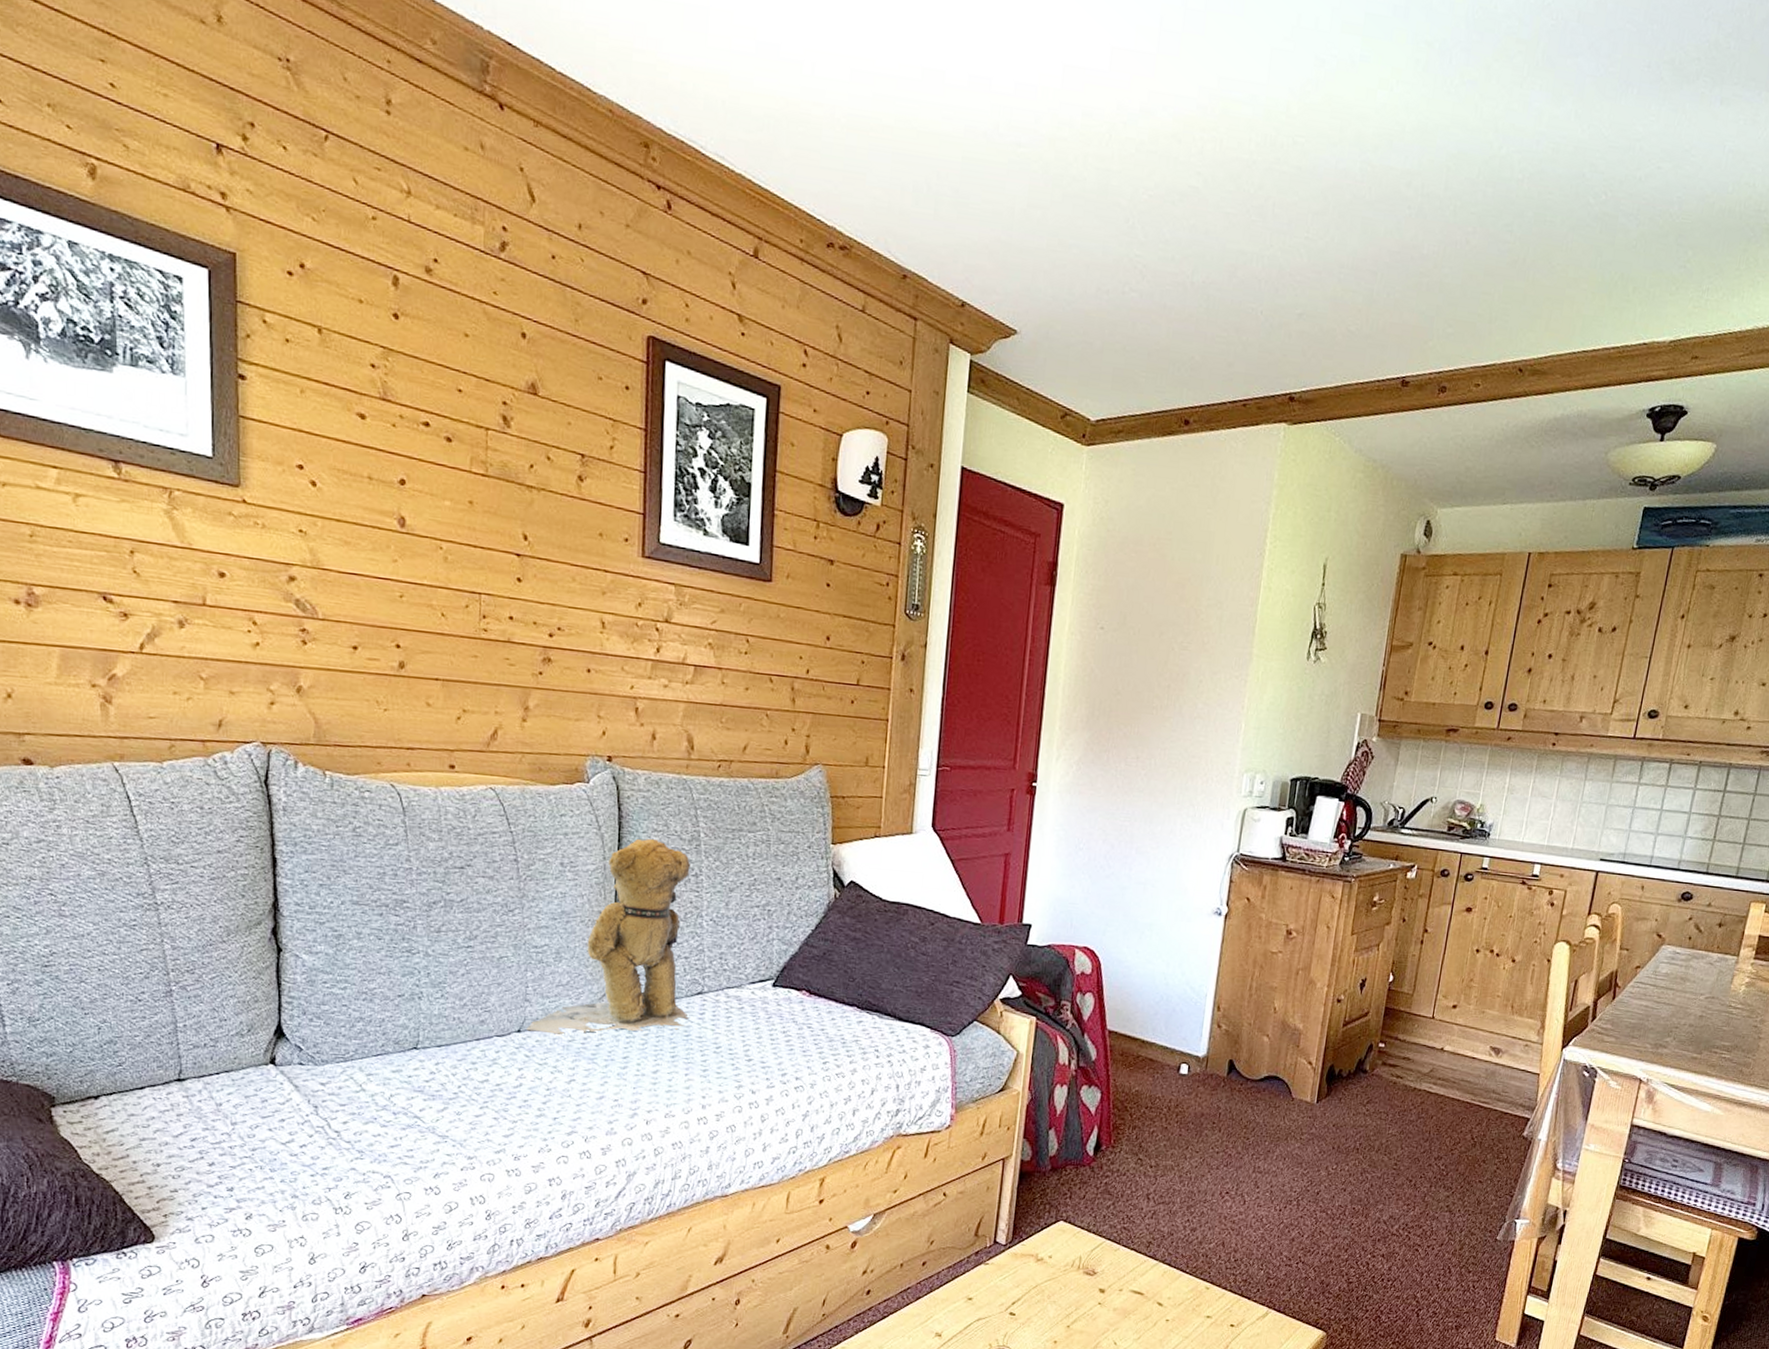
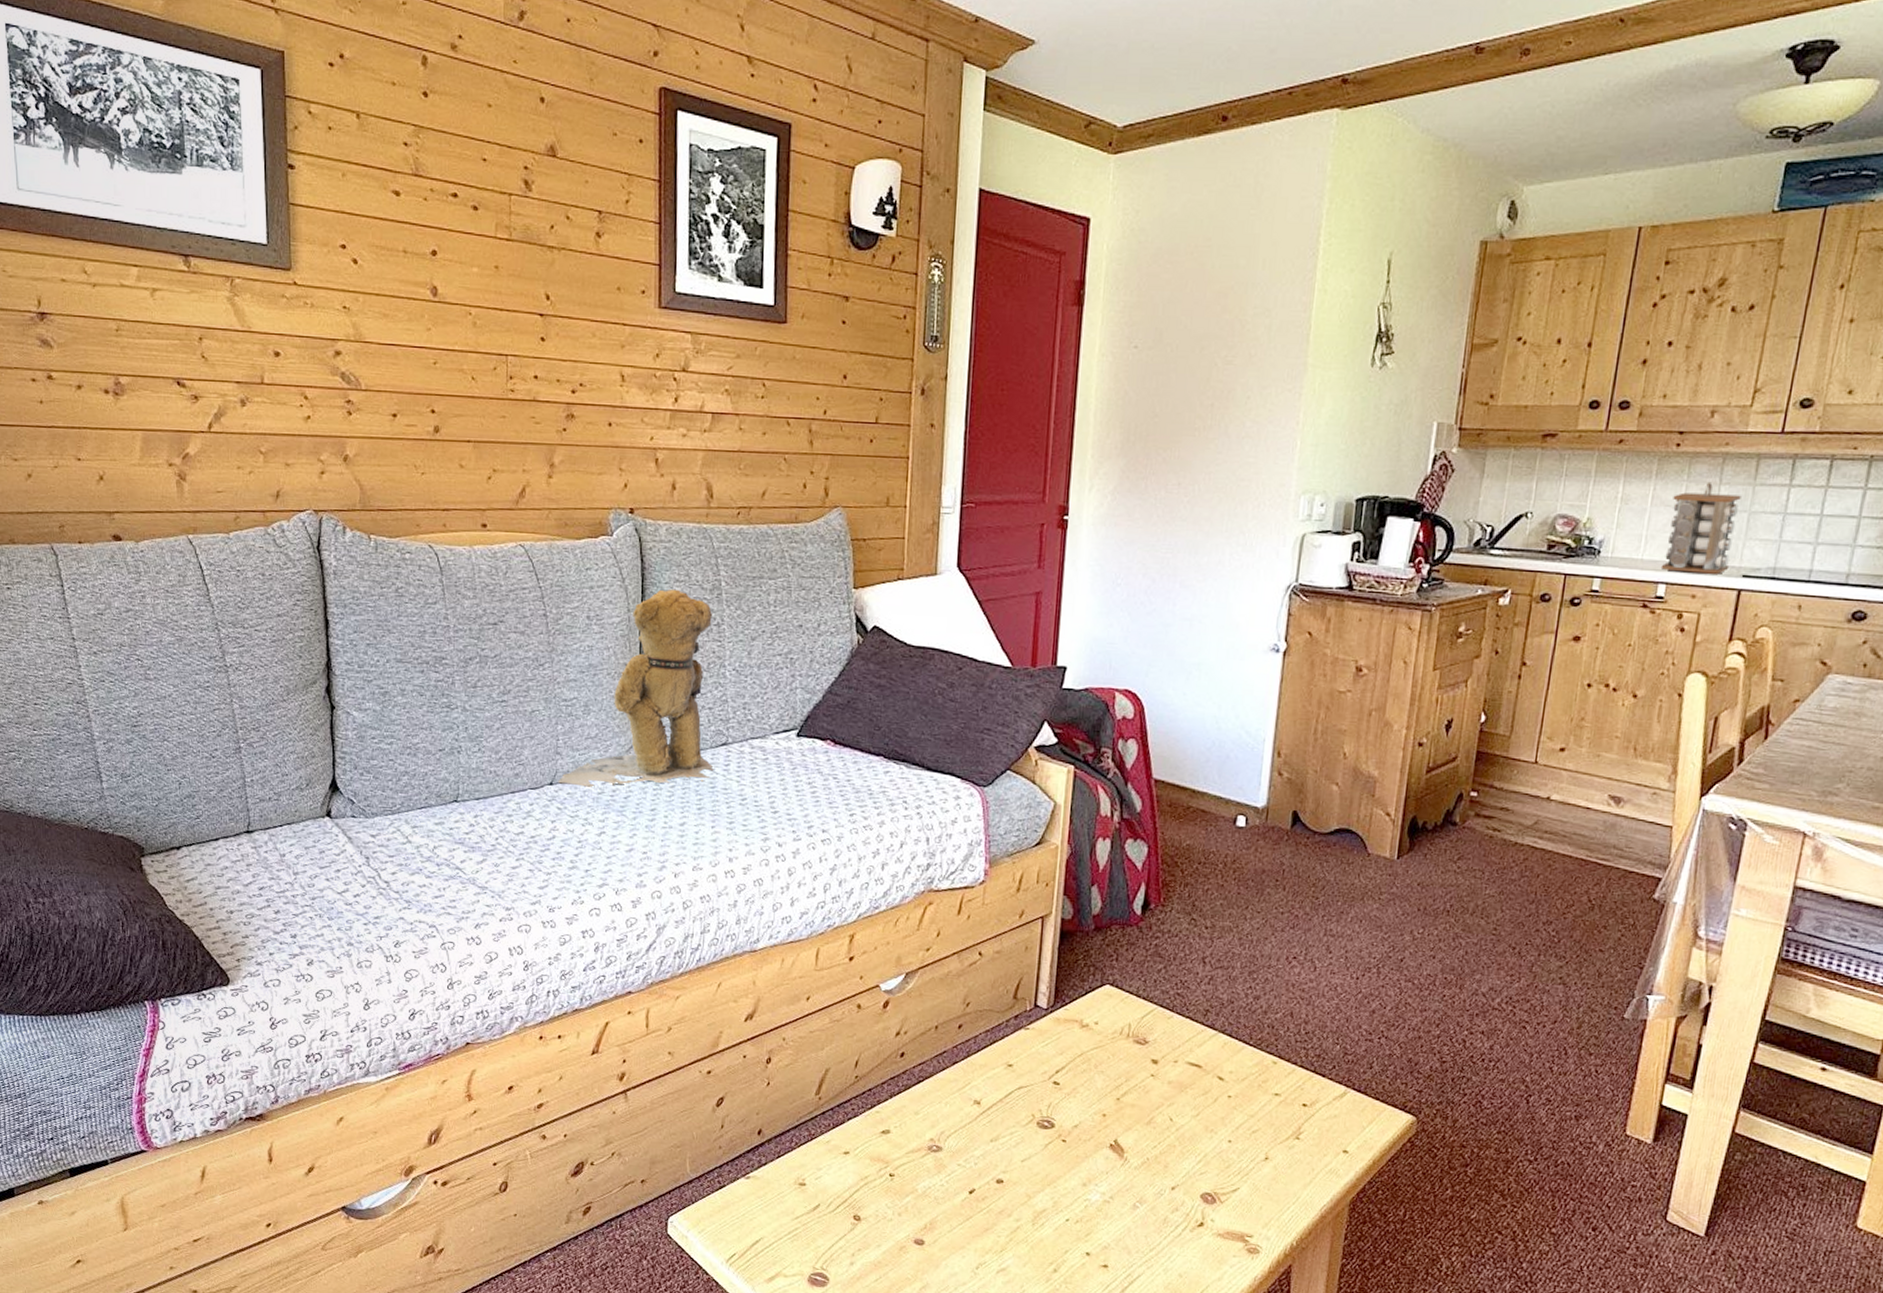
spice rack: none [1538,777,1601,858] -> present [1662,481,1741,575]

